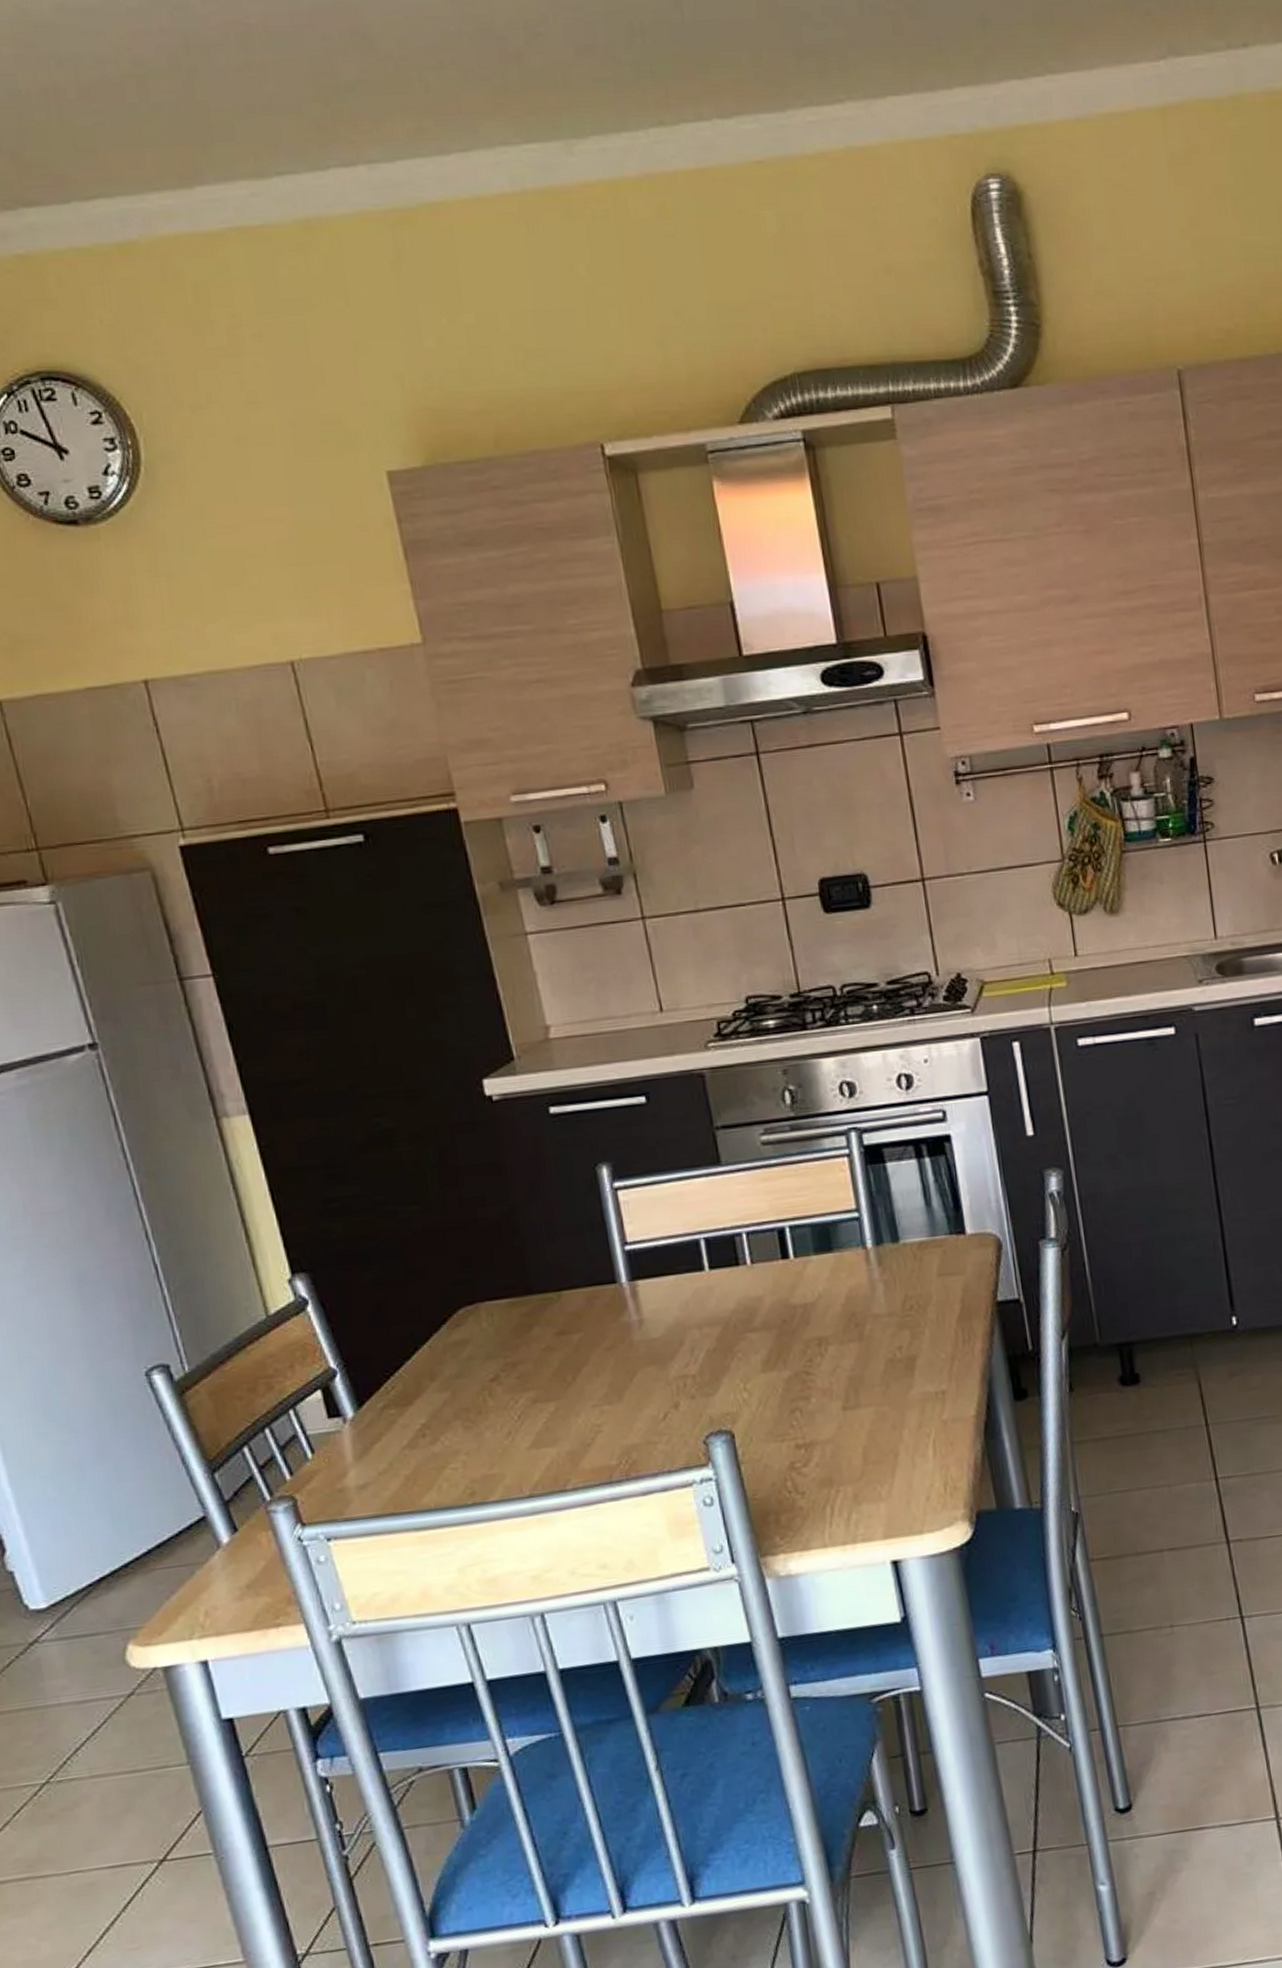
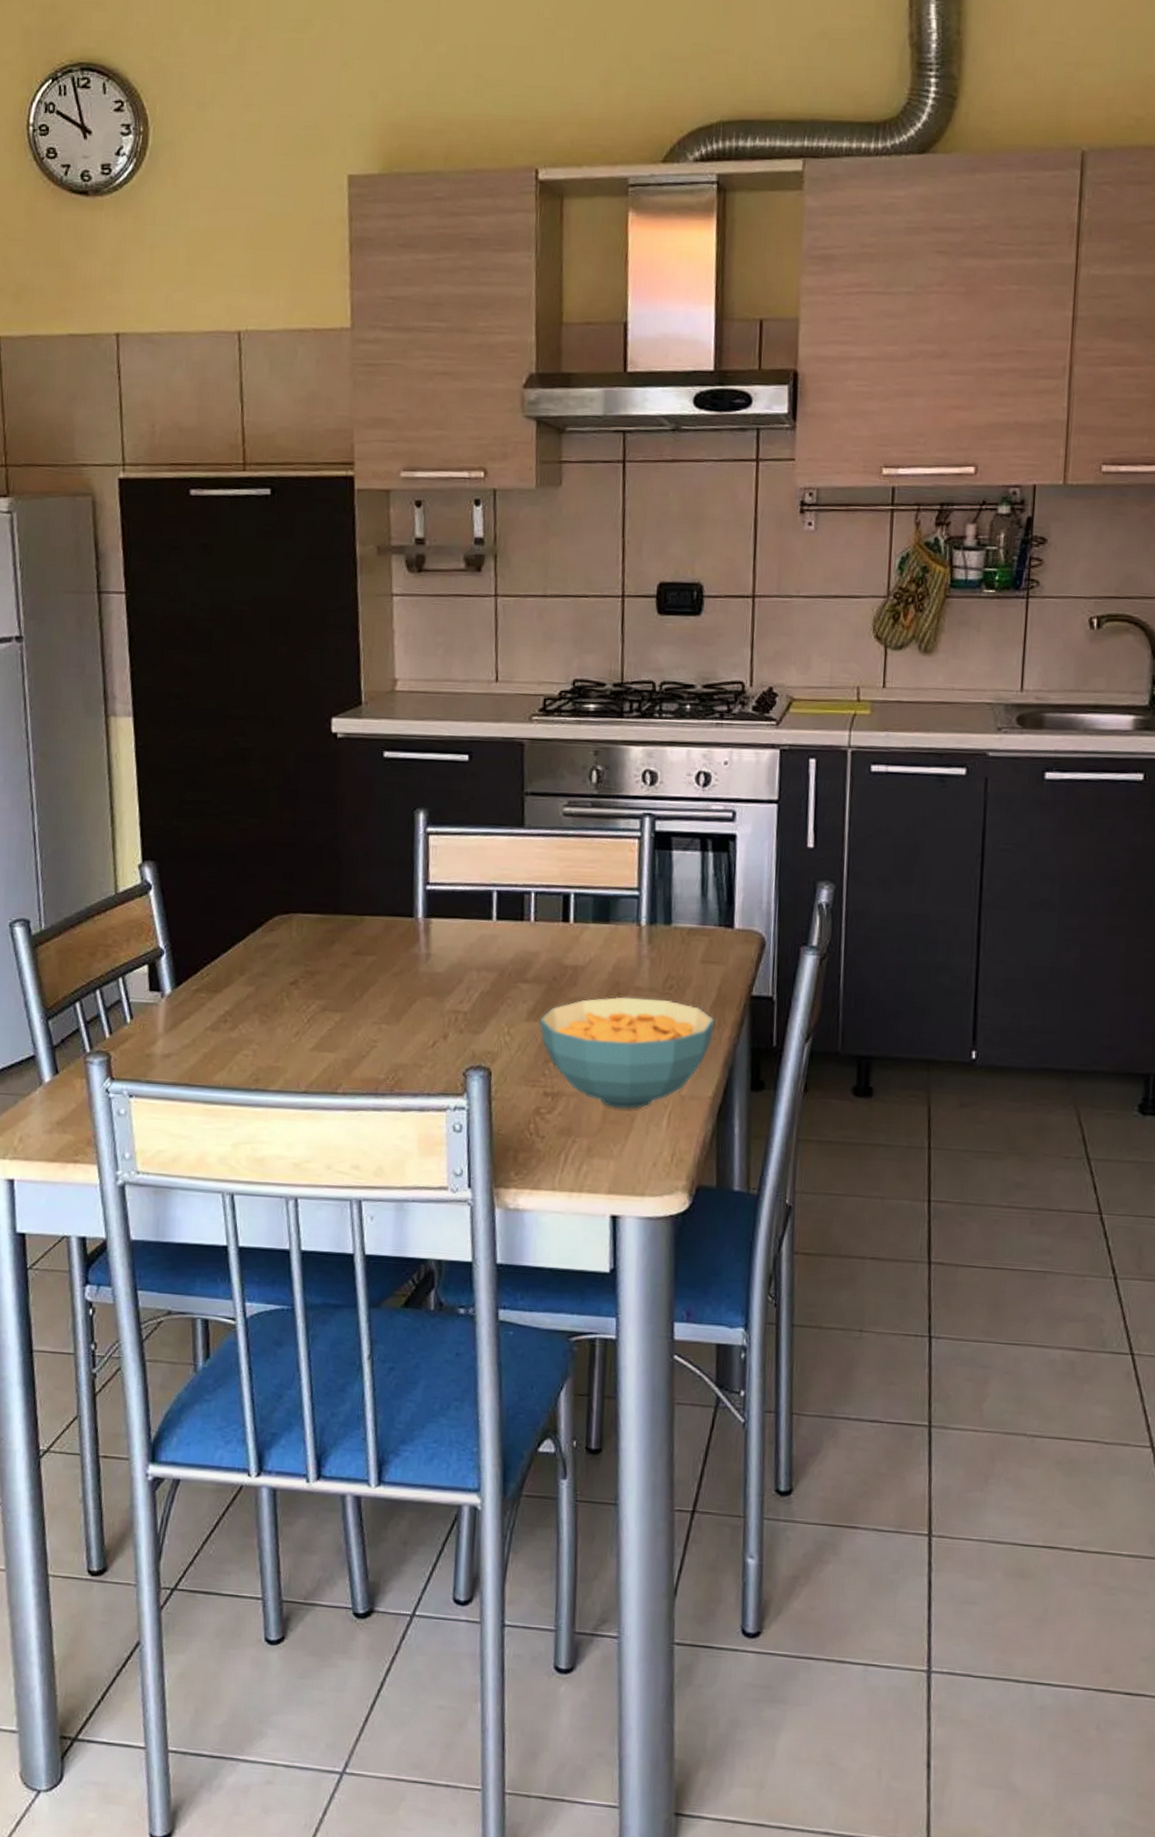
cereal bowl: none [776,1321,965,1448] -> present [539,996,715,1109]

